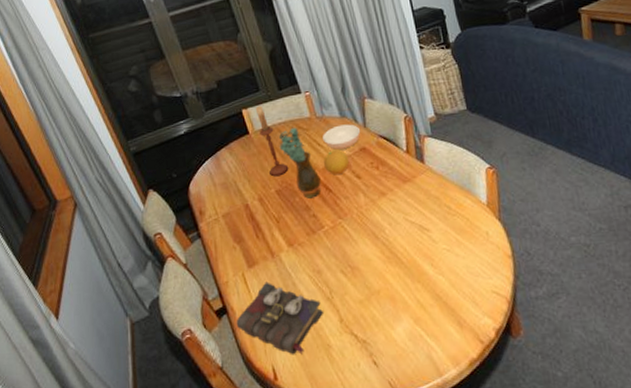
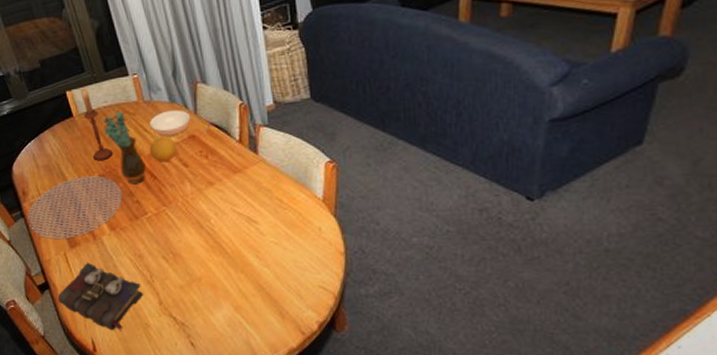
place mat: none [204,191,300,260] -> present [27,175,123,240]

